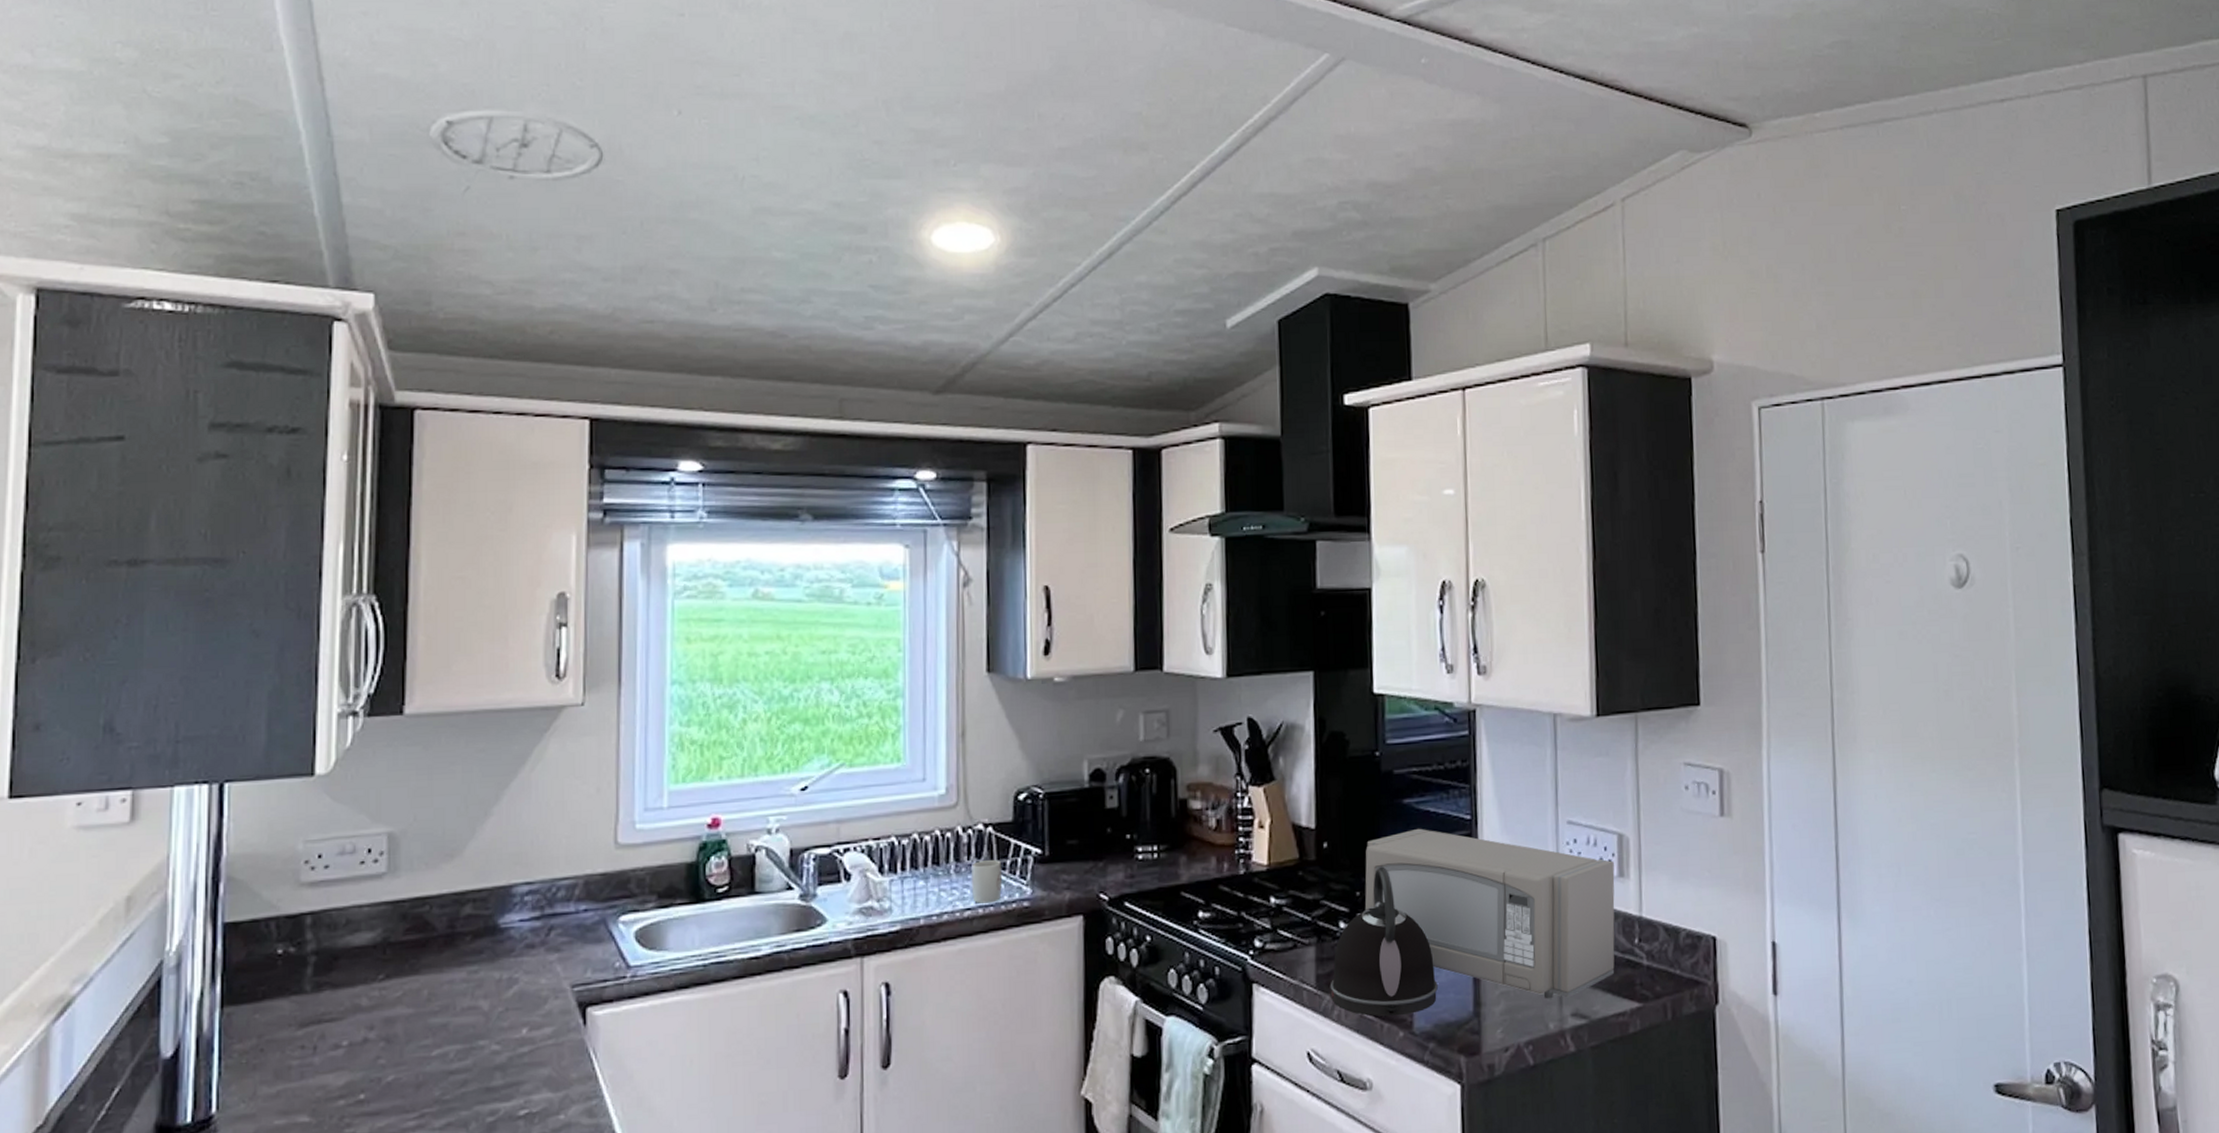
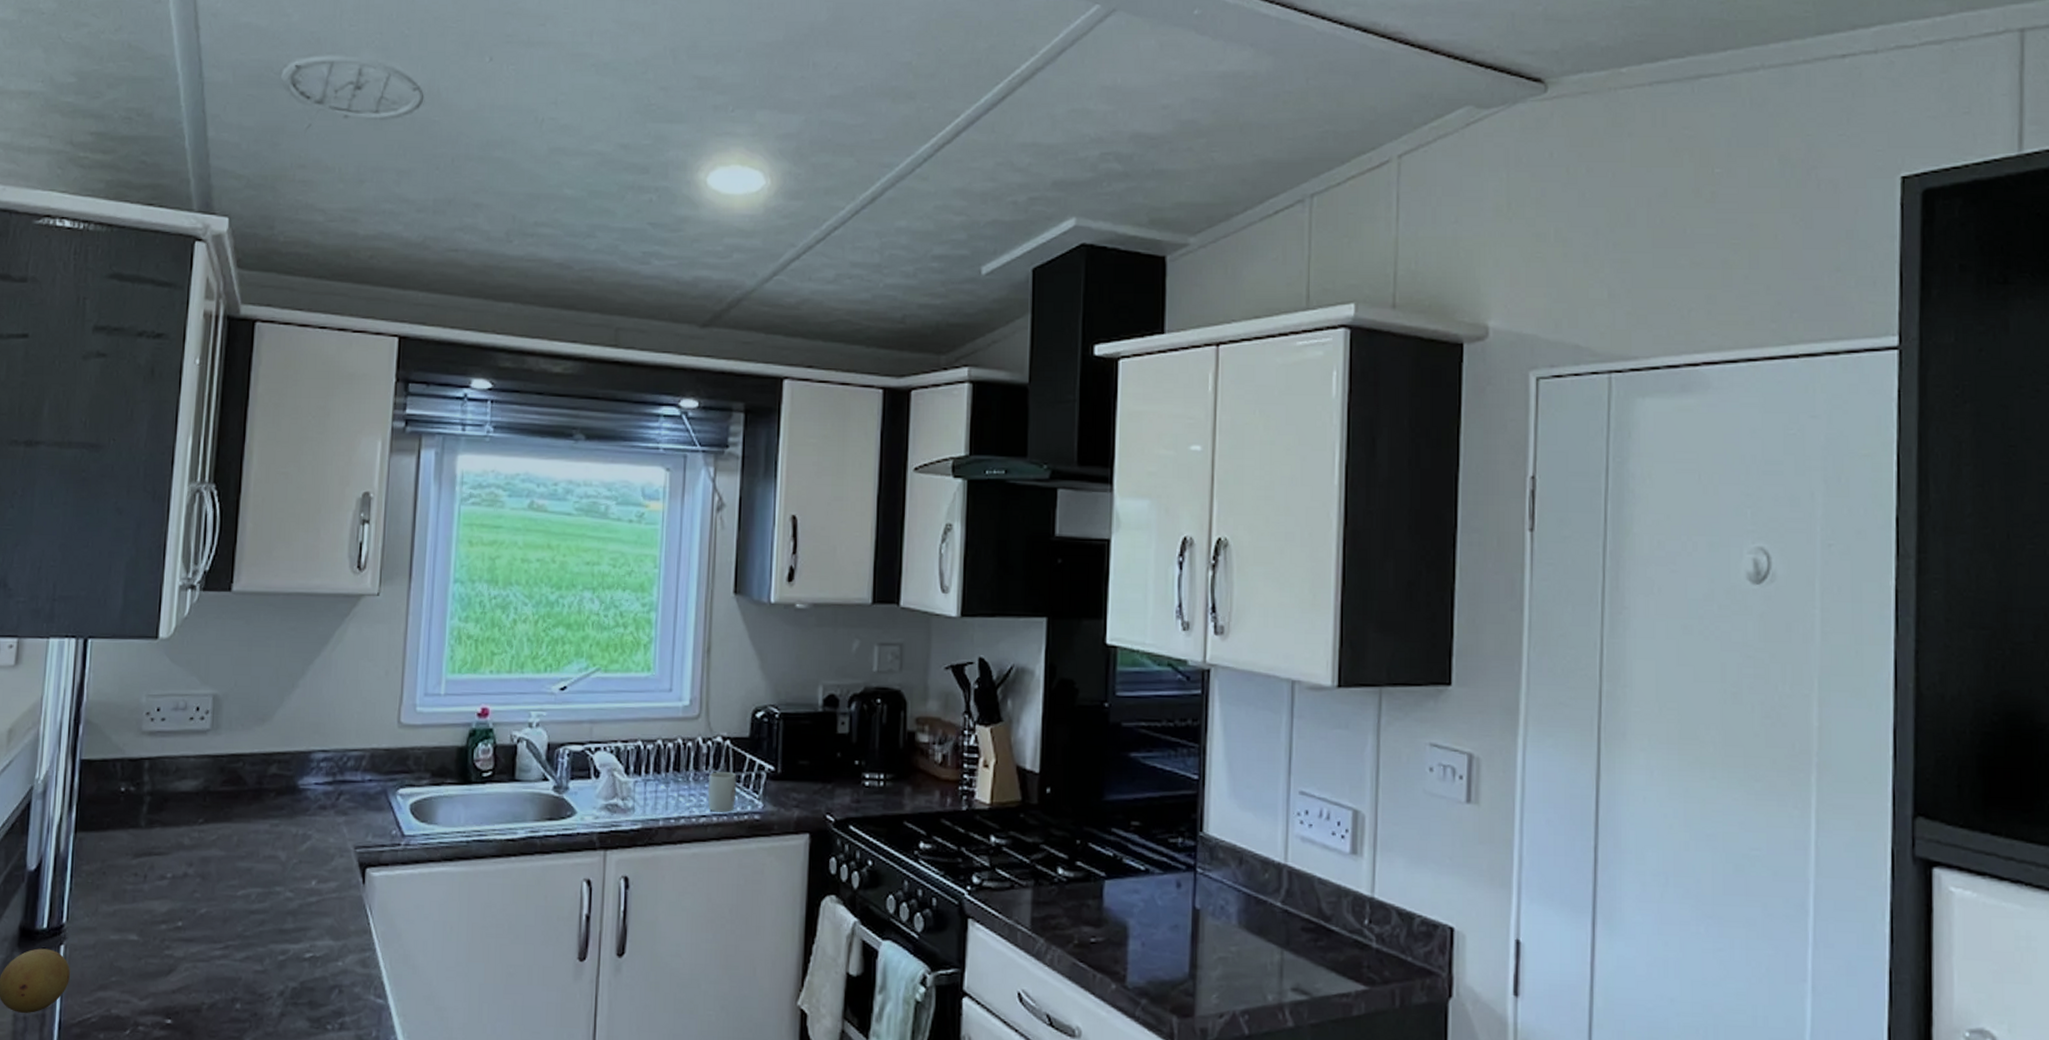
kettle: present [1330,866,1438,1017] -> none [1044,817,1154,968]
microwave: present [1364,828,1615,999] -> none [1084,783,1347,971]

